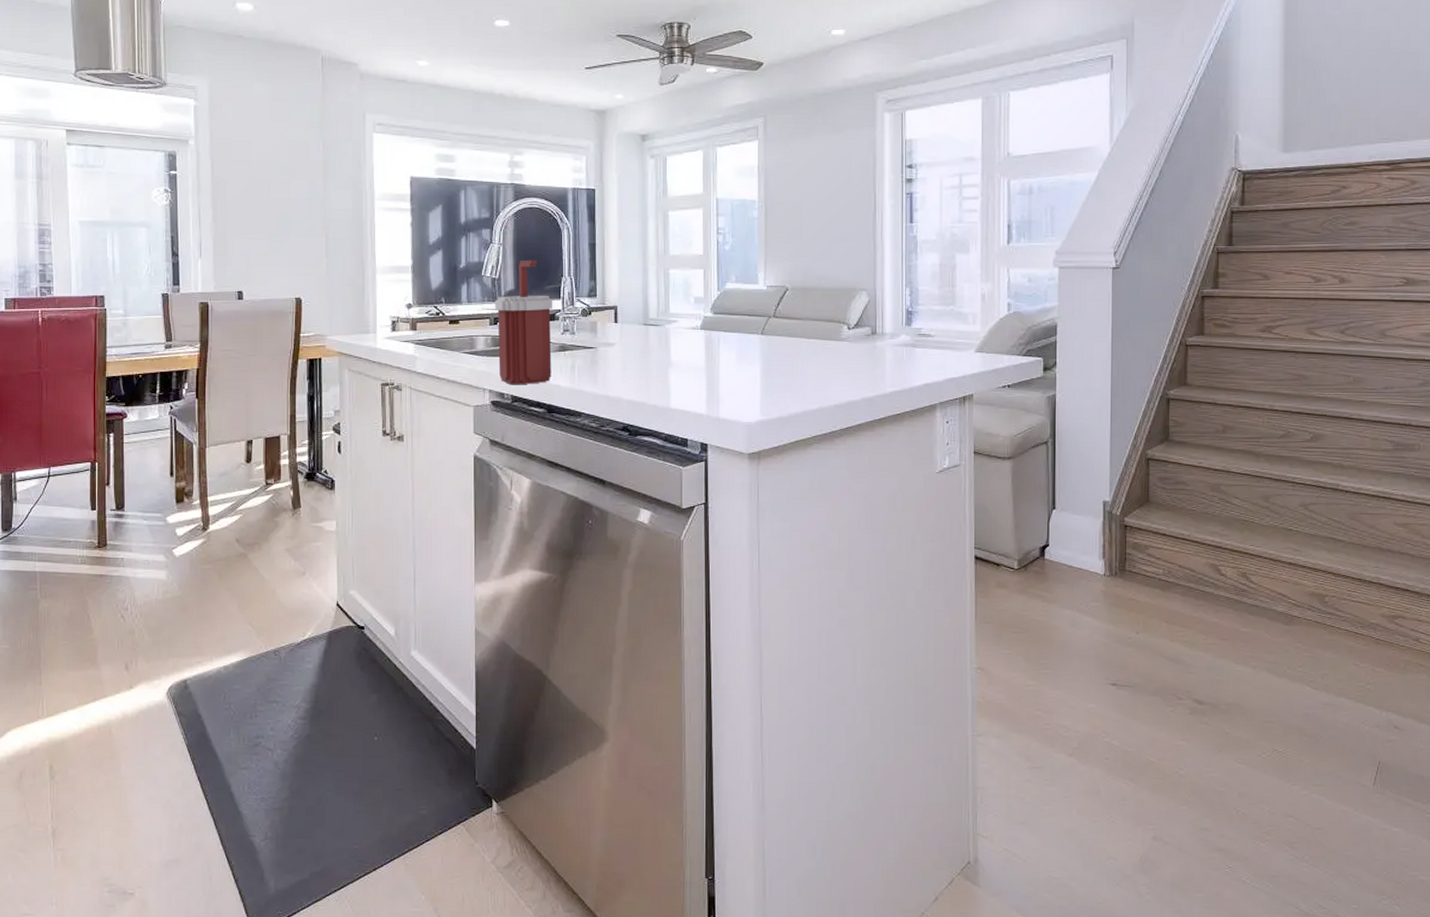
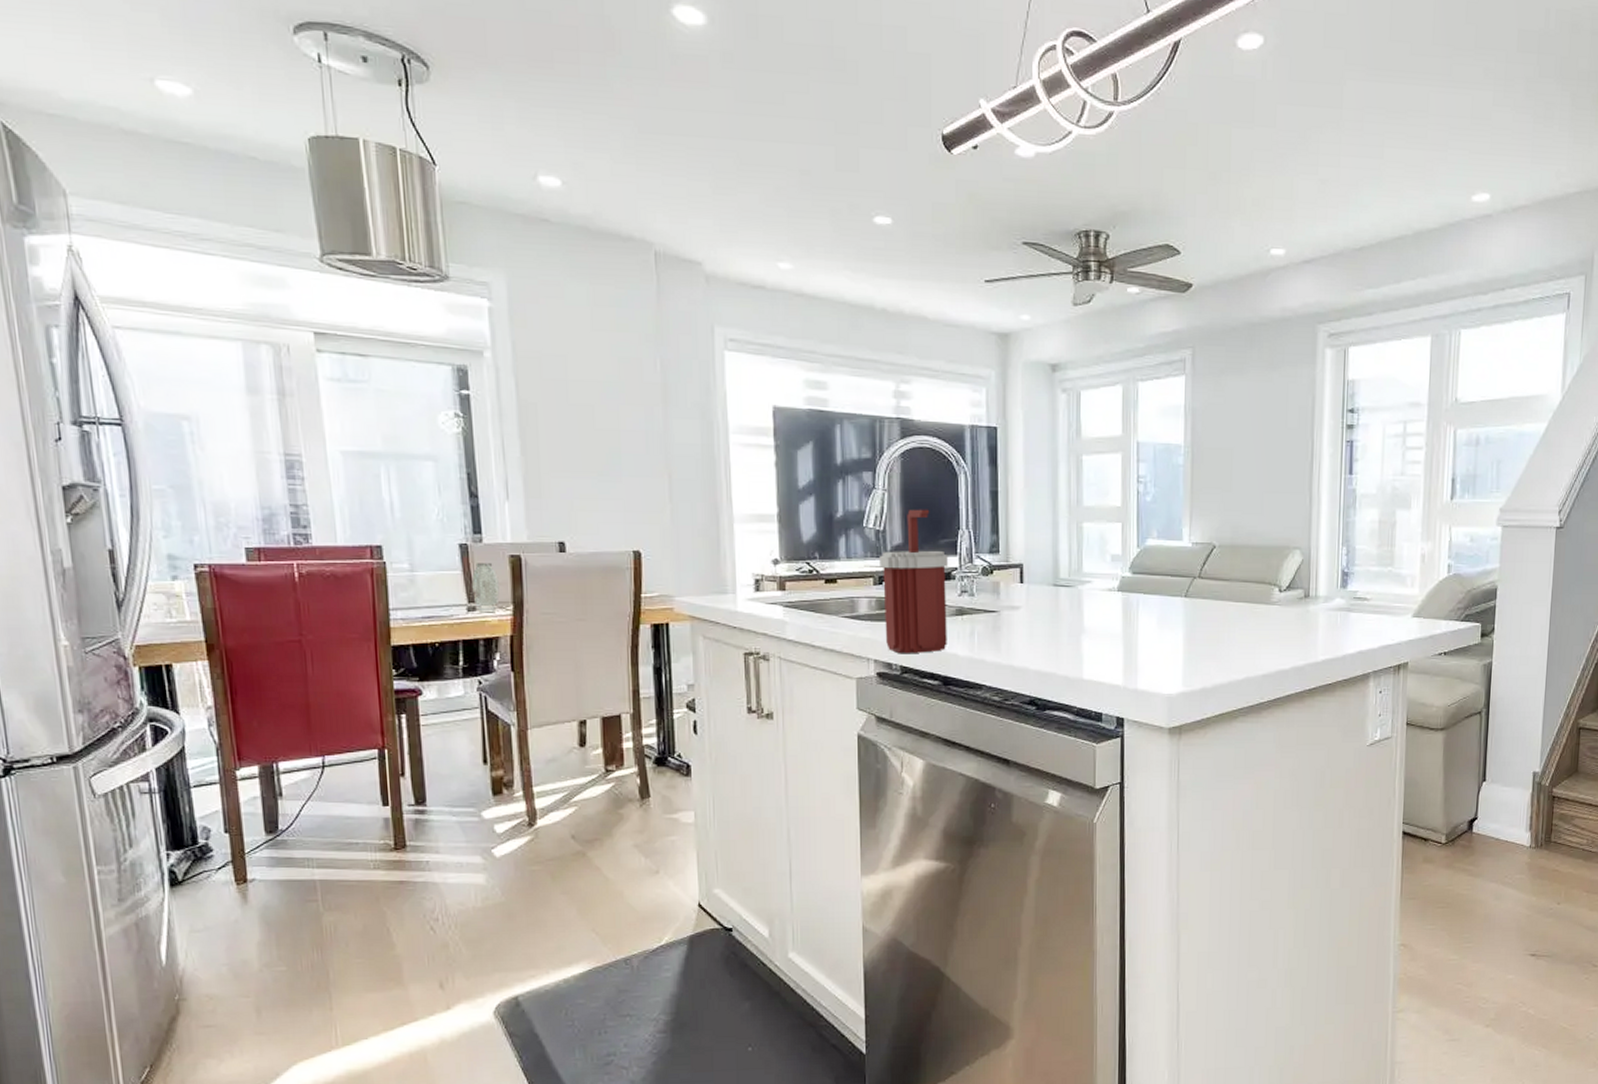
vase: none [170,309,190,350] -> present [472,563,500,613]

